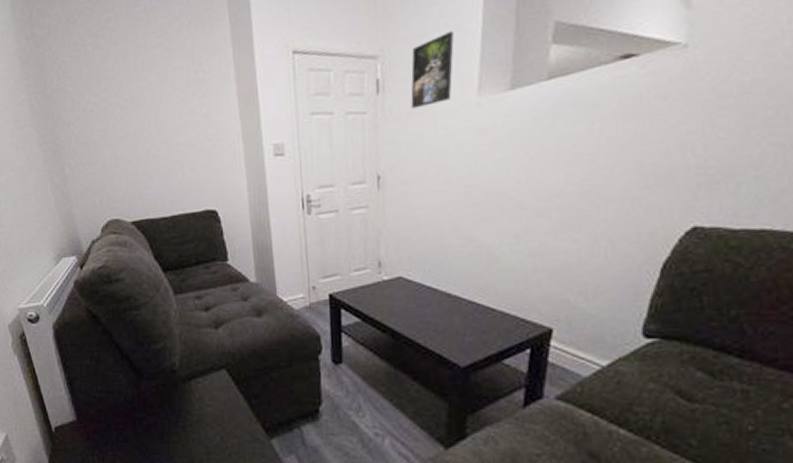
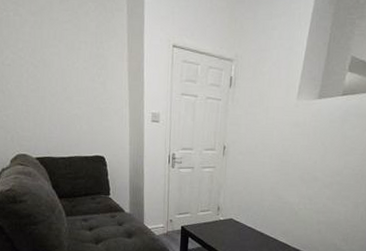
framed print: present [411,30,454,109] -> none [252,50,286,102]

